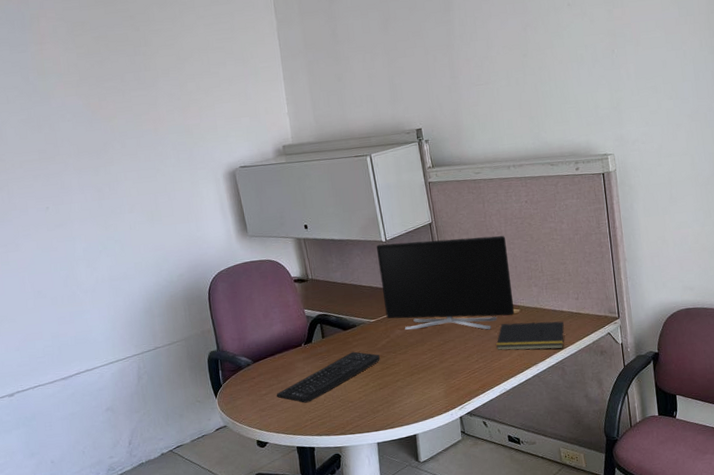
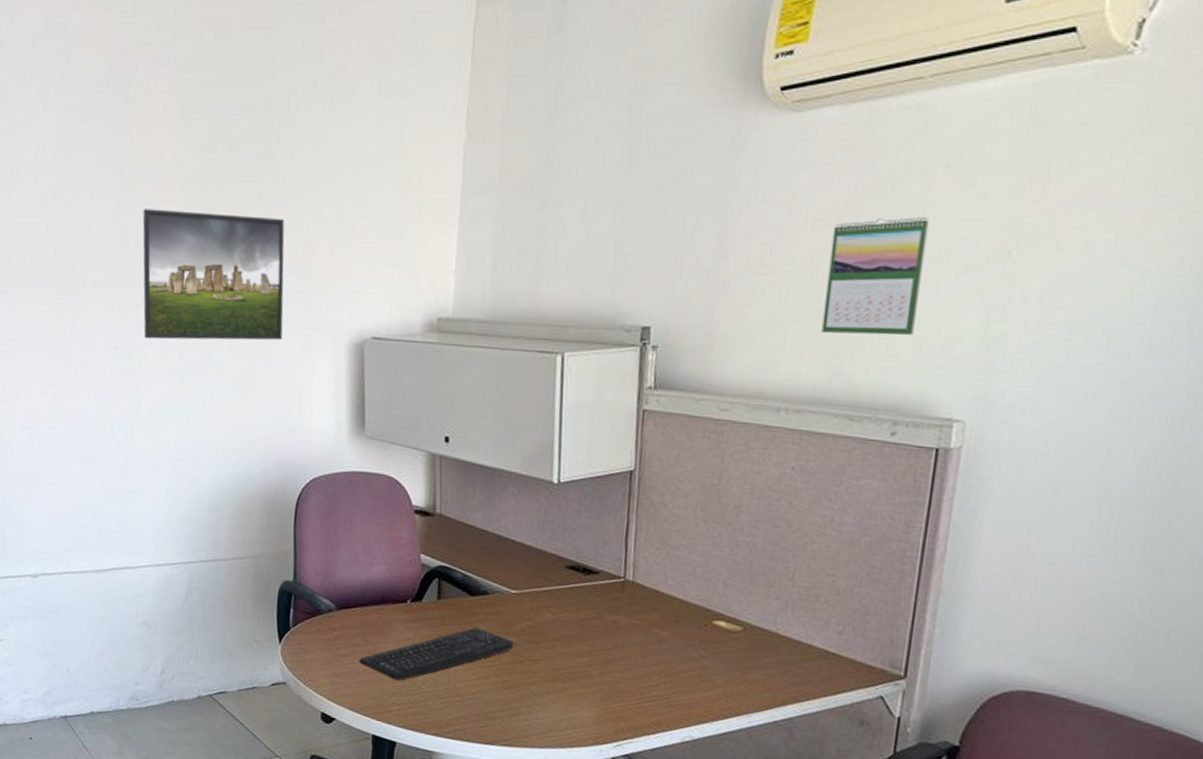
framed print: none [51,95,175,197] -> present [142,209,285,341]
monitor: present [376,236,515,330] -> none [535,486,745,646]
notepad: present [496,321,564,350] -> none [692,642,809,701]
calendar: none [515,36,574,114] -> present [821,216,930,336]

